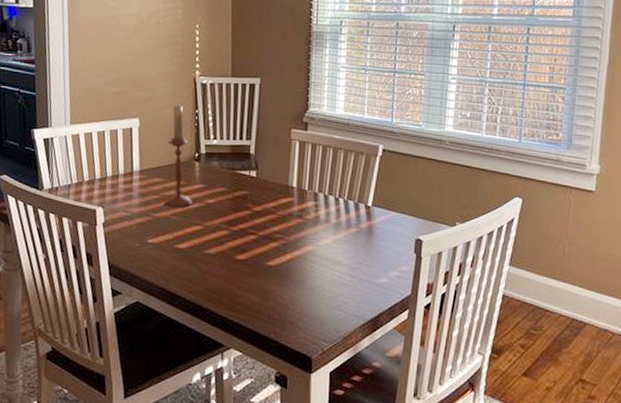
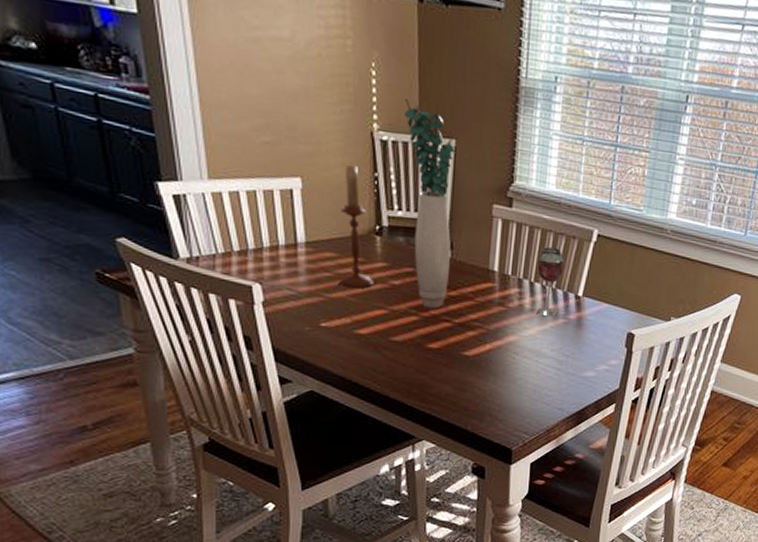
vase: none [219,49,260,223] -> present [403,98,455,309]
wineglass: none [330,163,354,227] -> present [536,247,564,317]

